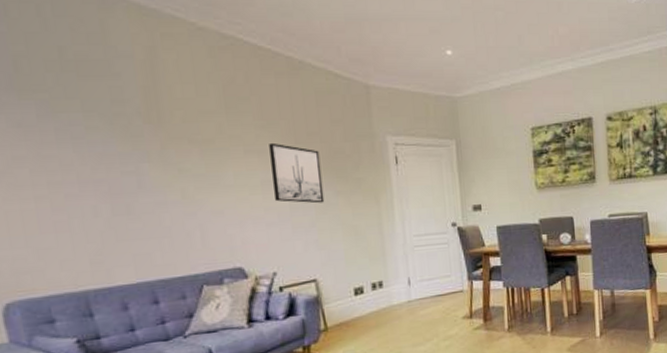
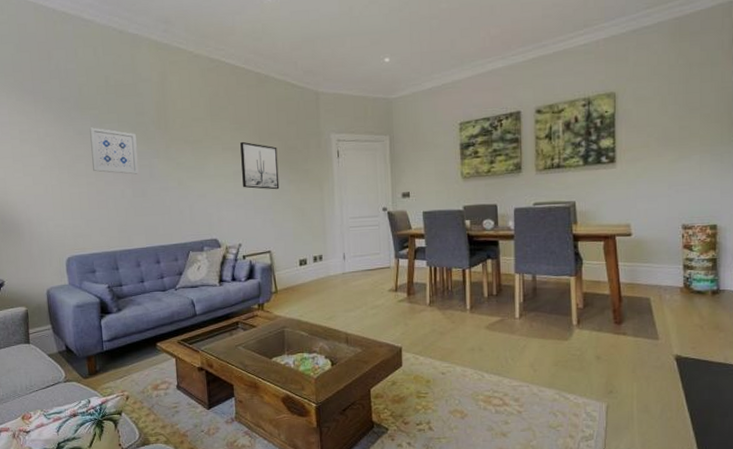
wall art: none [34,117,120,185] -> present [89,127,139,175]

